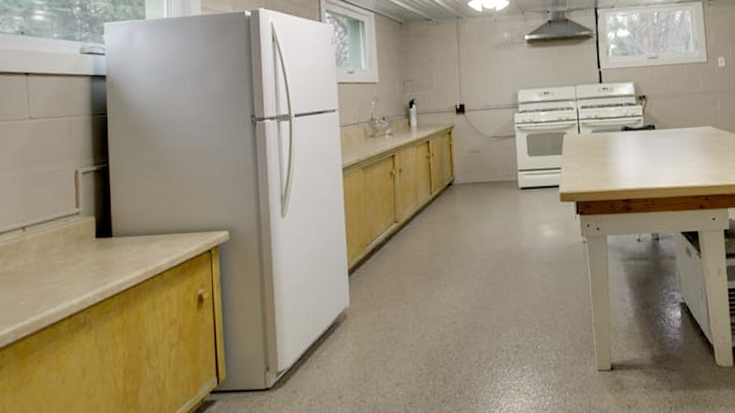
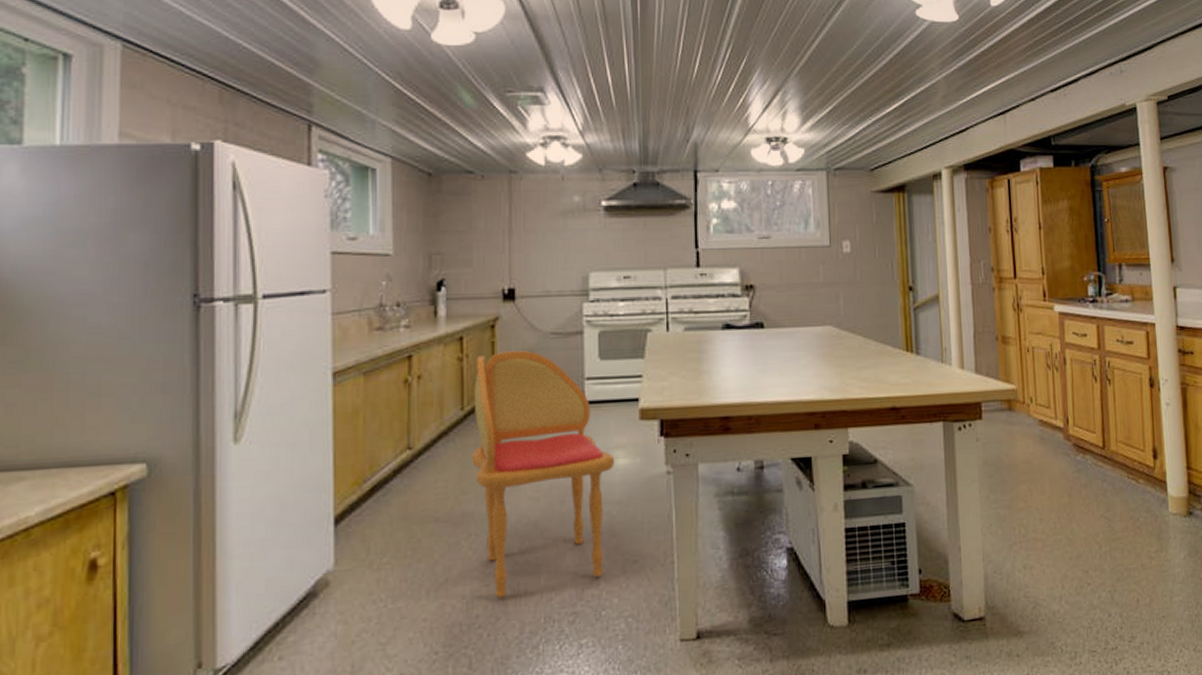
dining chair: none [438,150,543,332] -> present [471,351,615,598]

